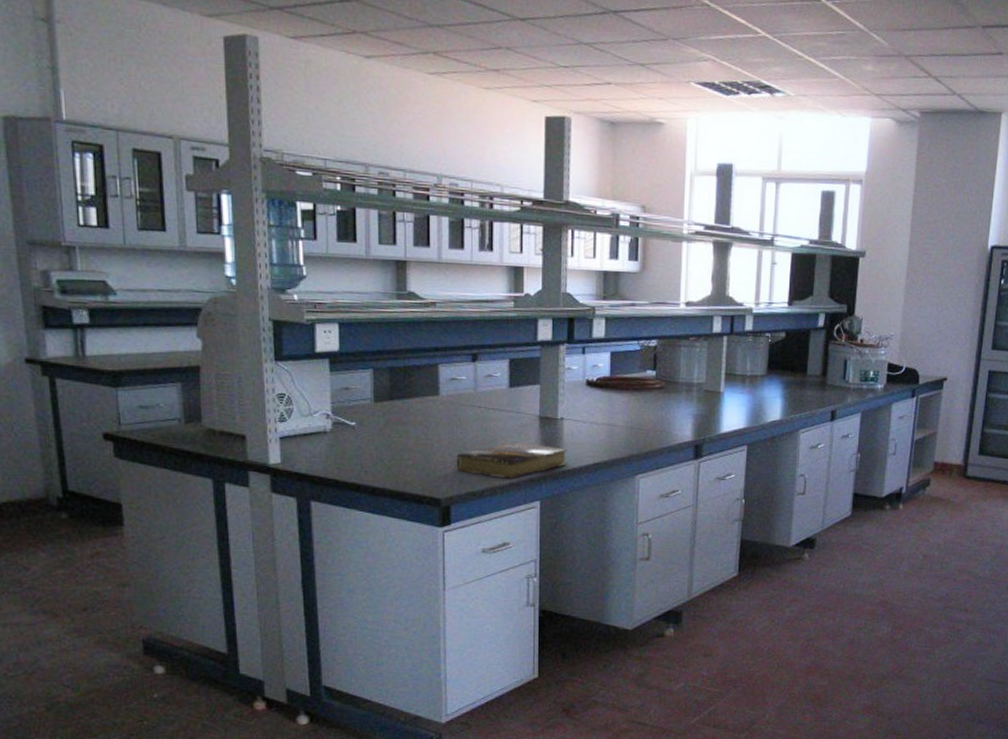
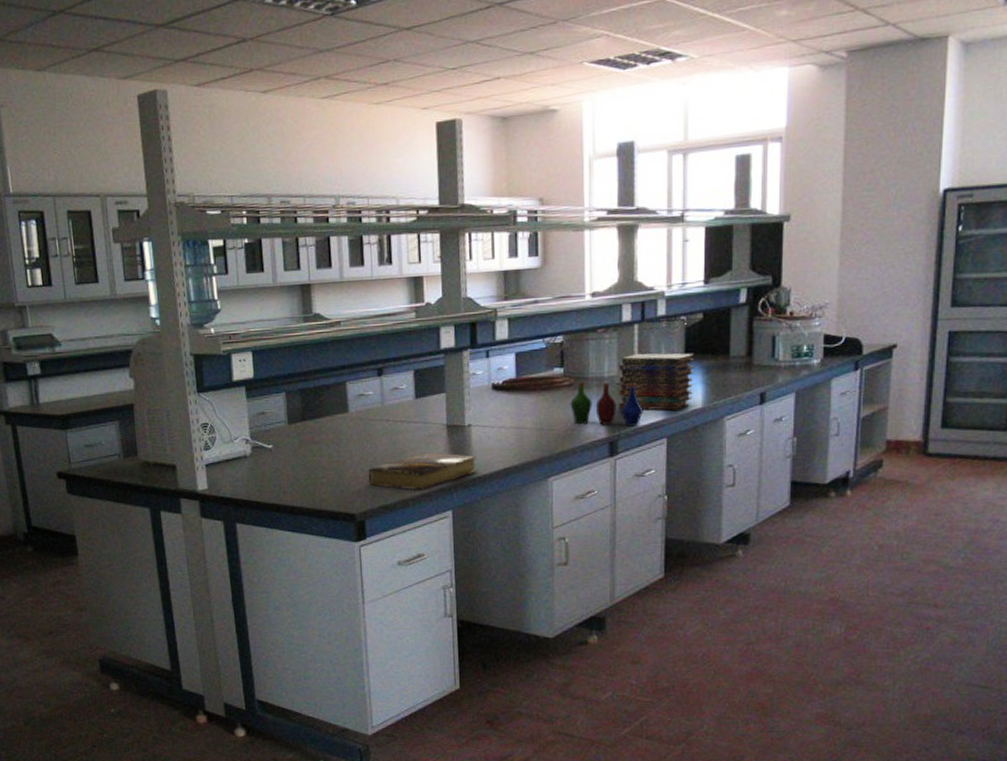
bottle: none [660,386,728,432] -> present [570,382,643,427]
book stack: none [706,363,777,420] -> present [618,353,695,411]

